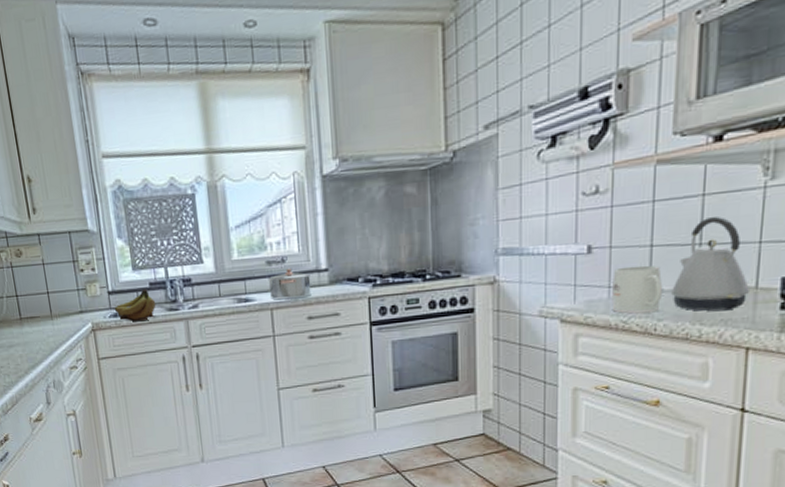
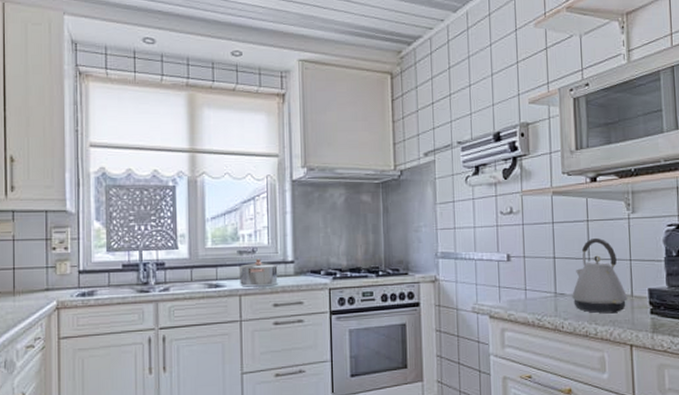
fruit: present [114,289,156,322] -> none [83,270,127,302]
mug: present [612,265,663,314] -> none [527,273,566,313]

